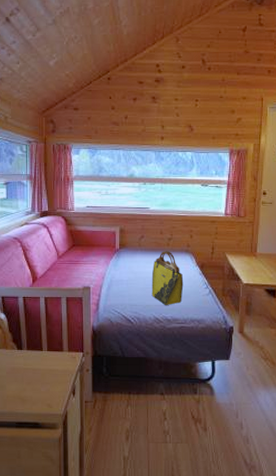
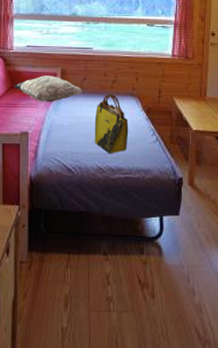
decorative pillow: none [76,234,141,259] -> present [14,76,84,102]

